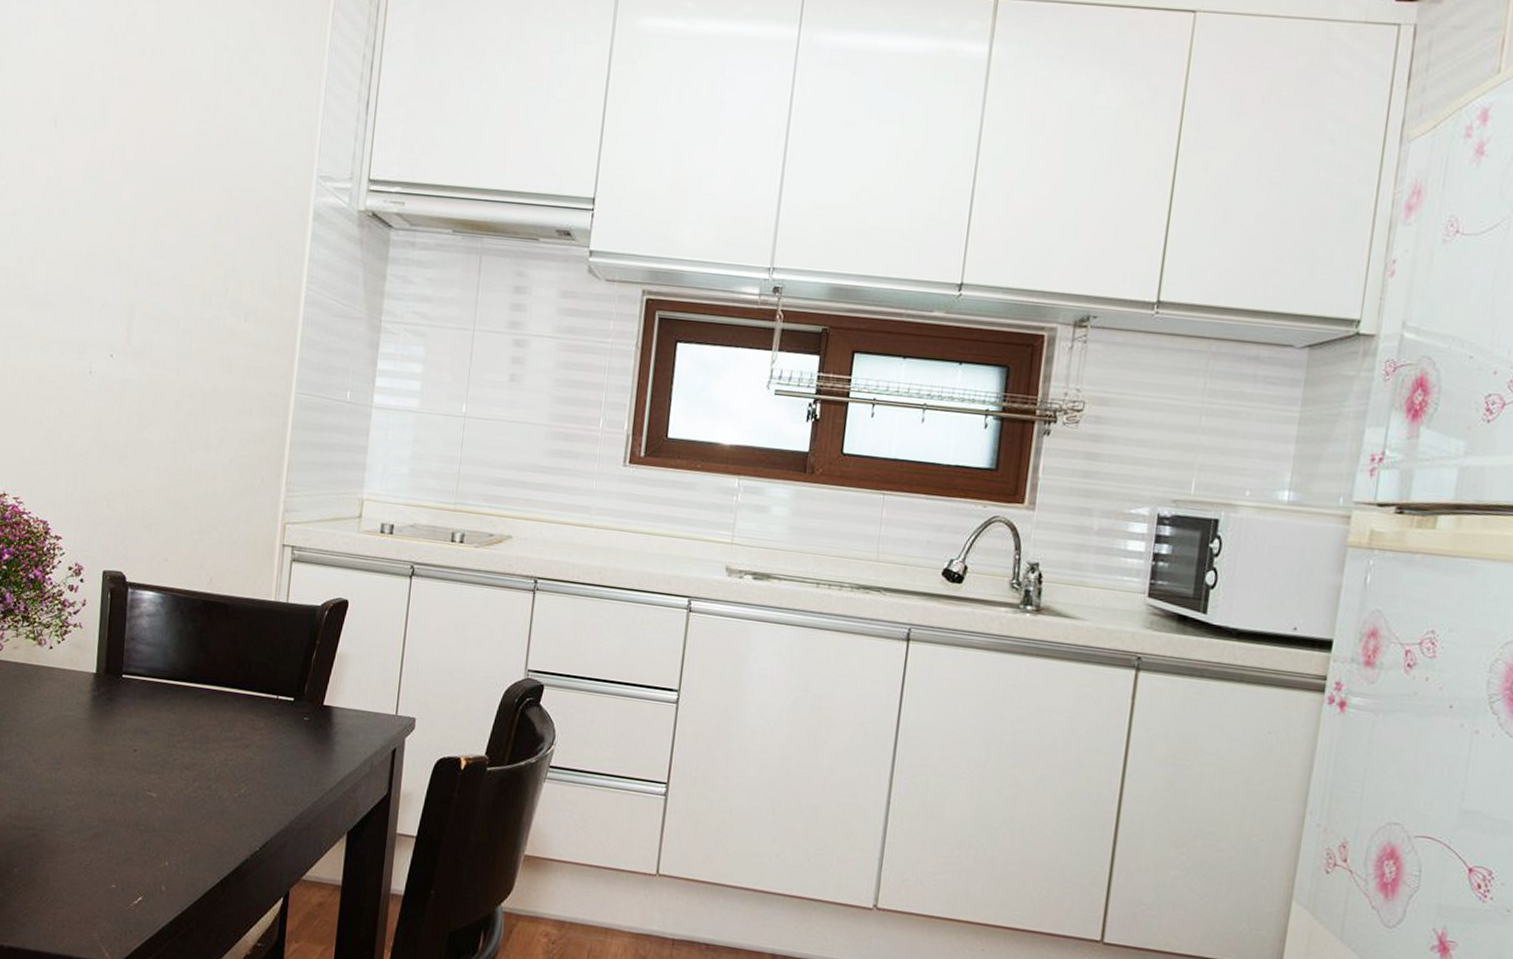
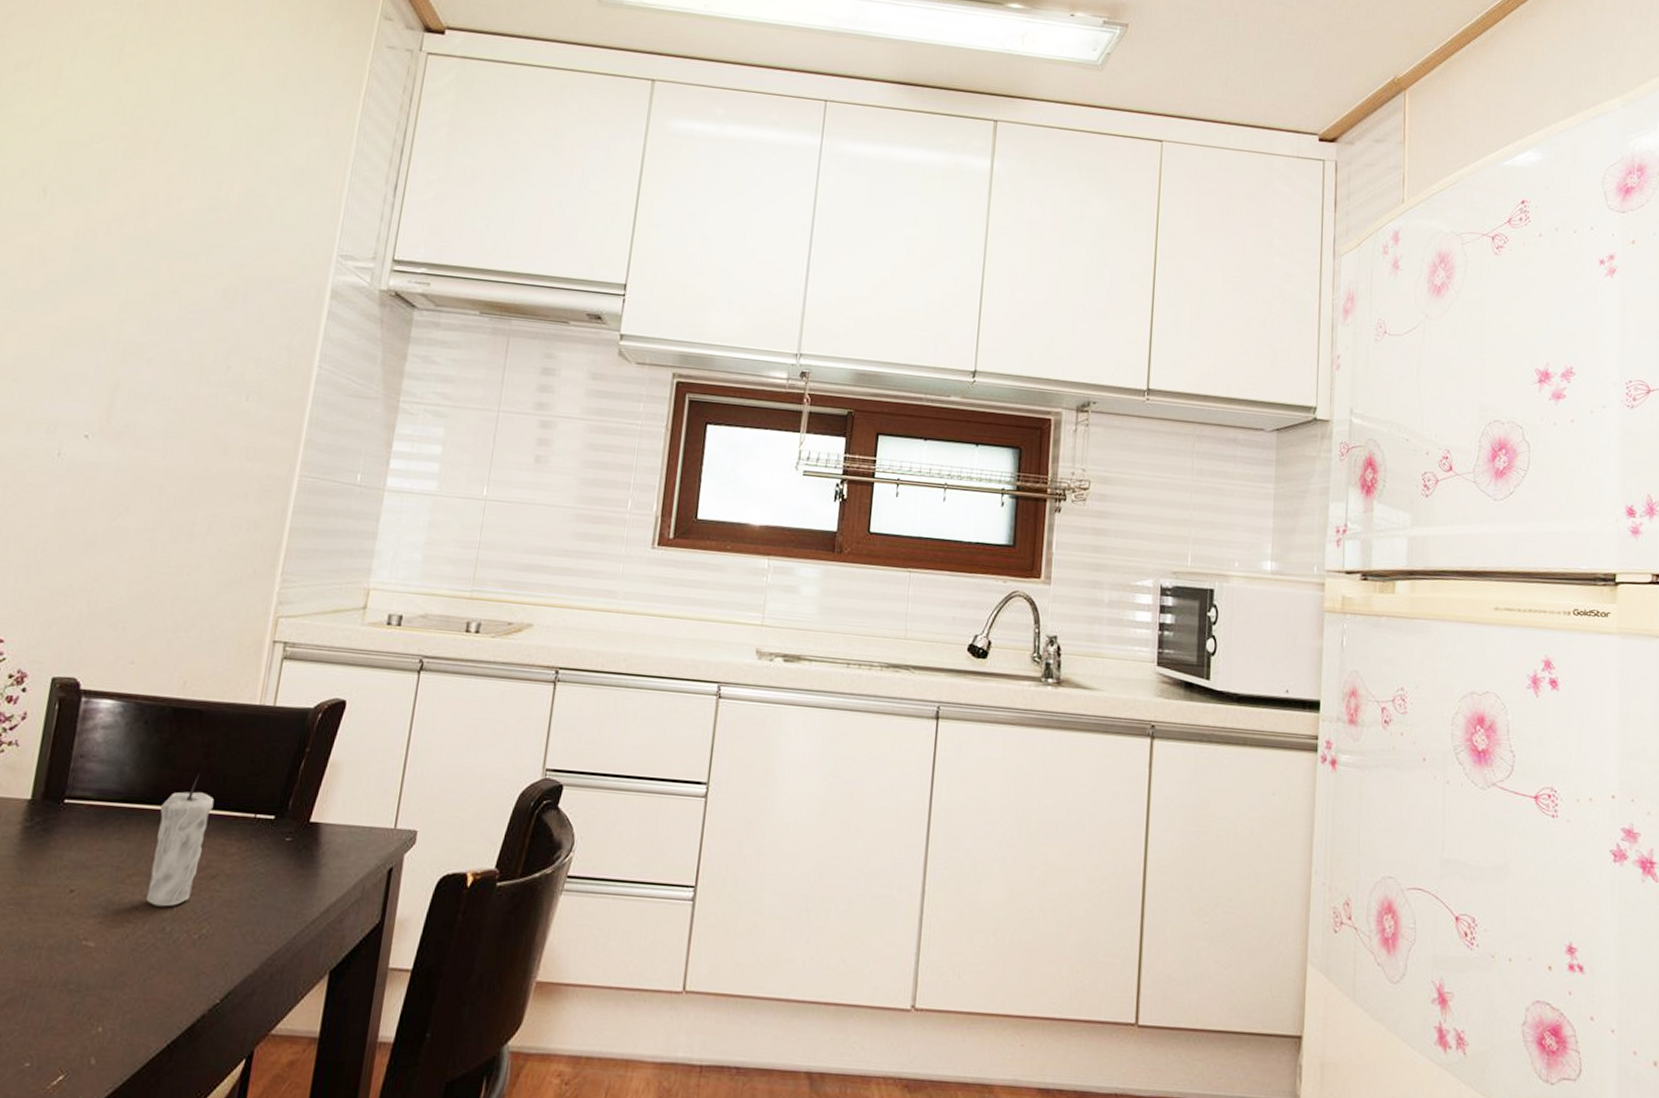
candle: none [194,659,243,769] -> present [146,774,215,907]

